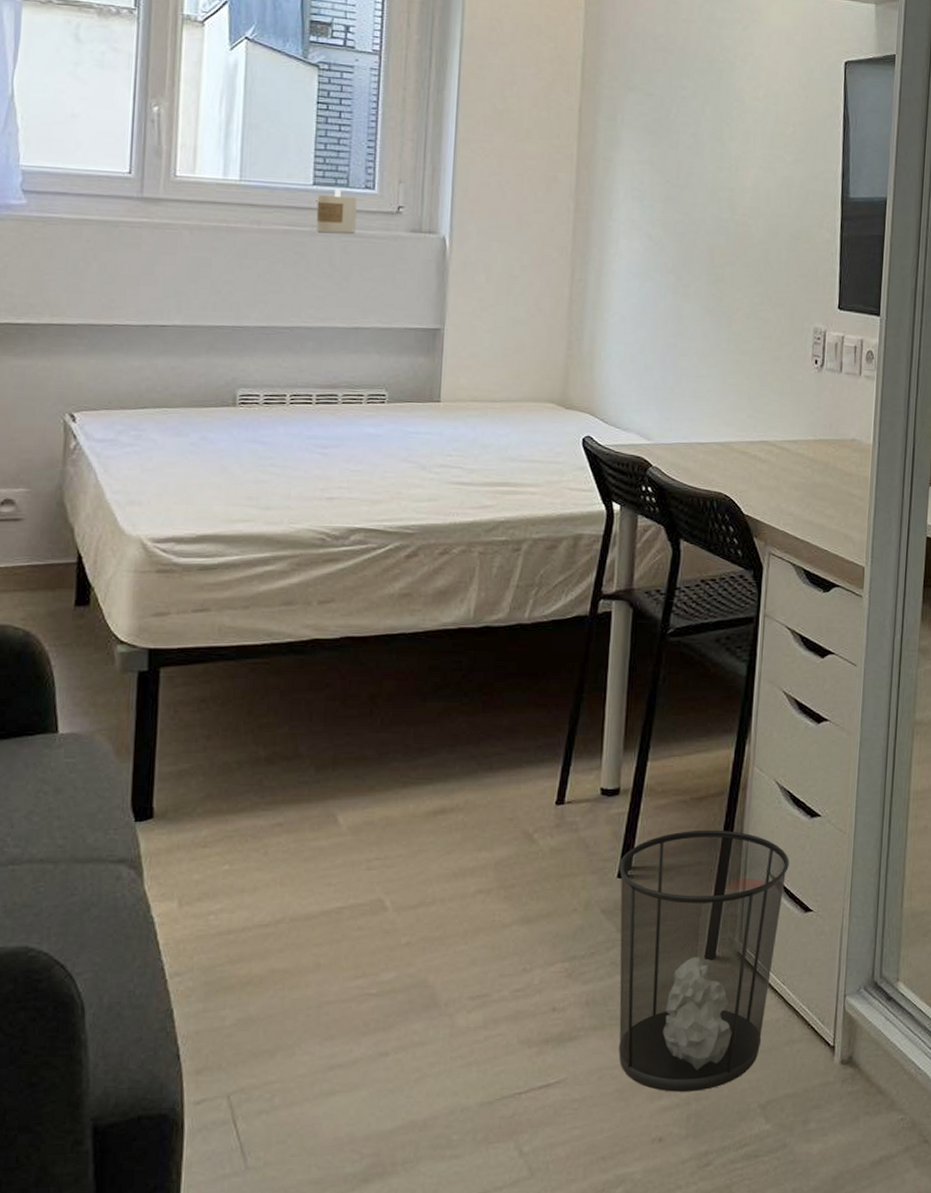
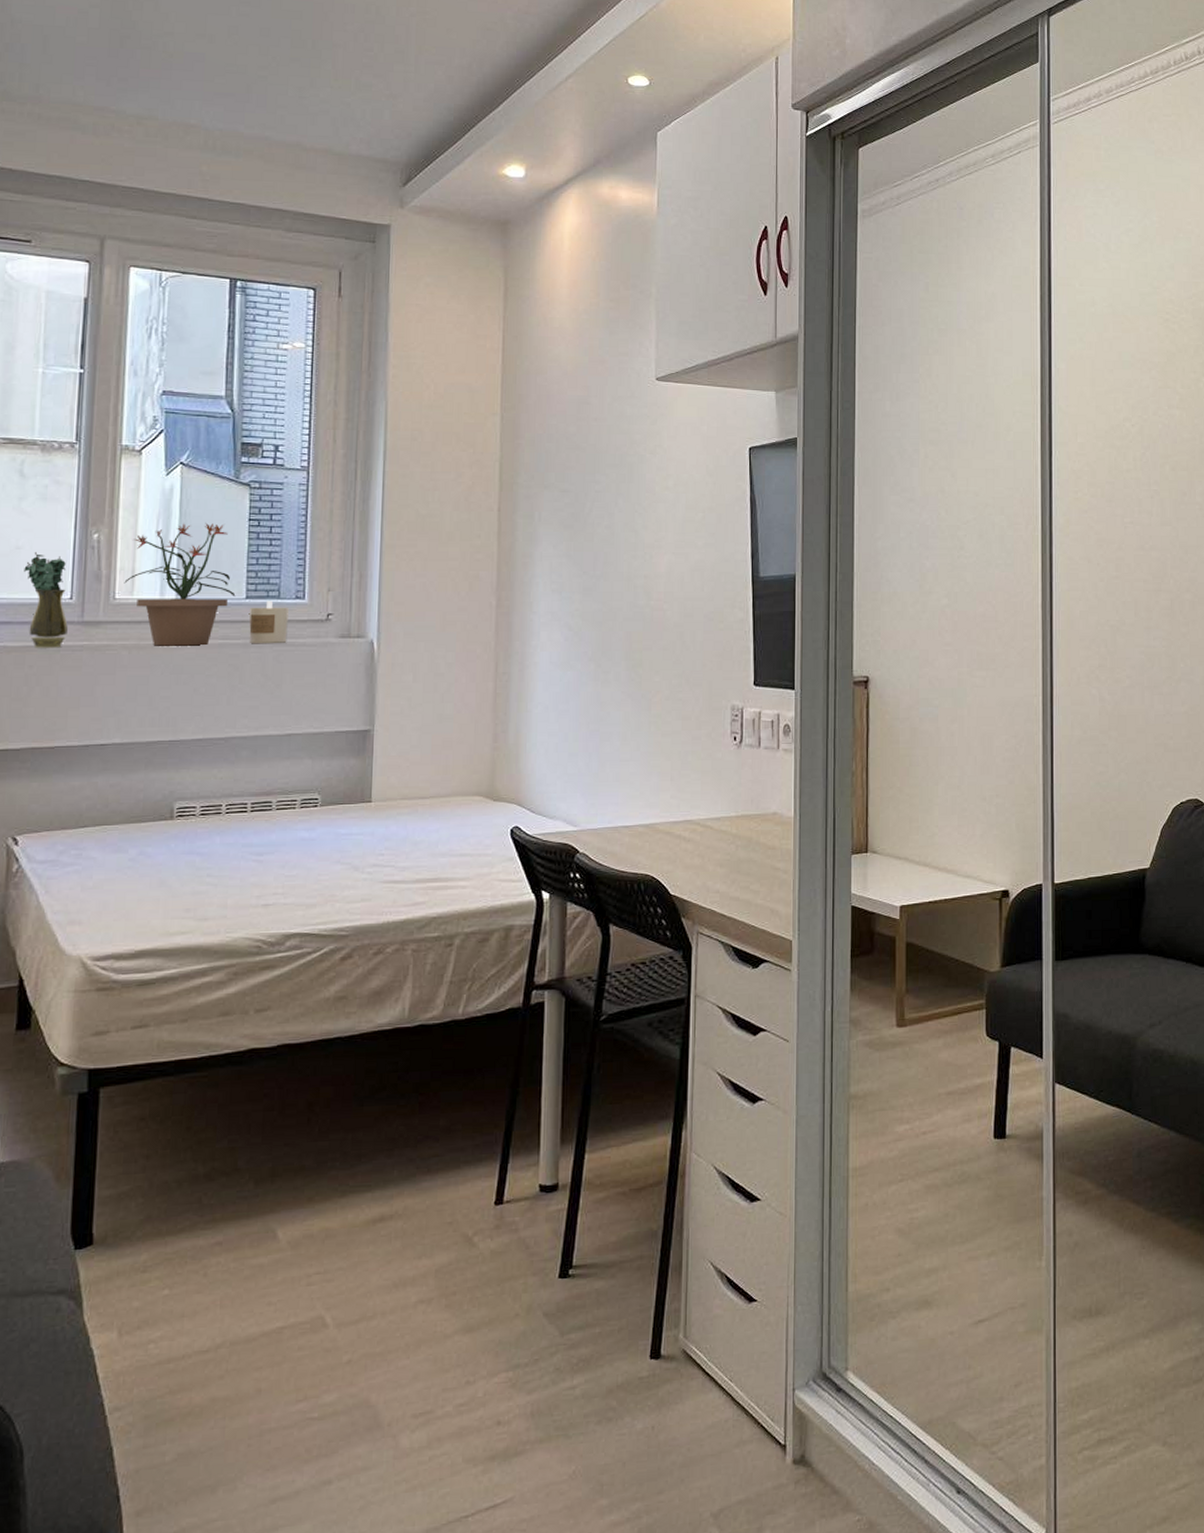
vase: none [80,122,126,223] -> present [24,552,68,648]
potted plant: none [185,101,303,231] -> present [124,522,236,646]
waste bin: present [619,829,789,1092] -> none [560,1221,731,1506]

